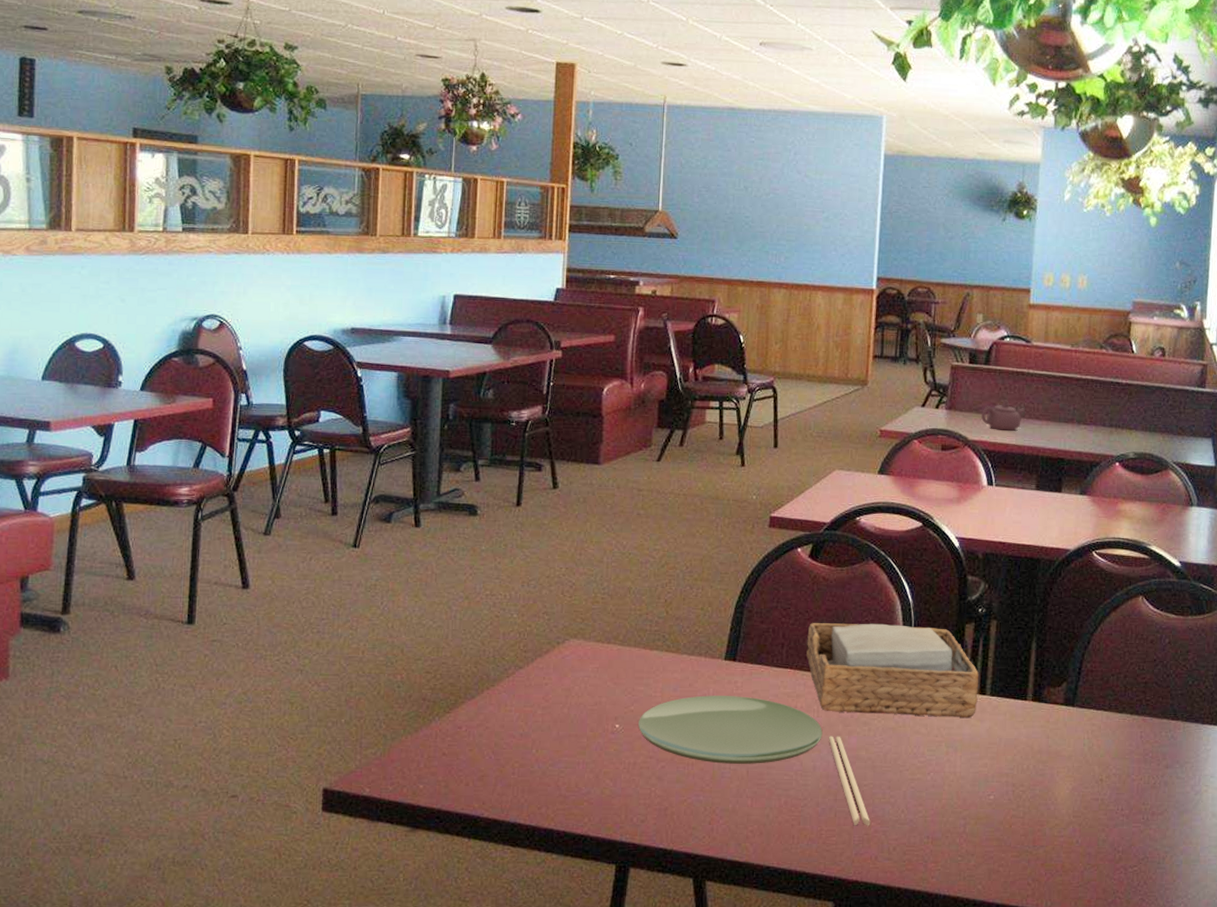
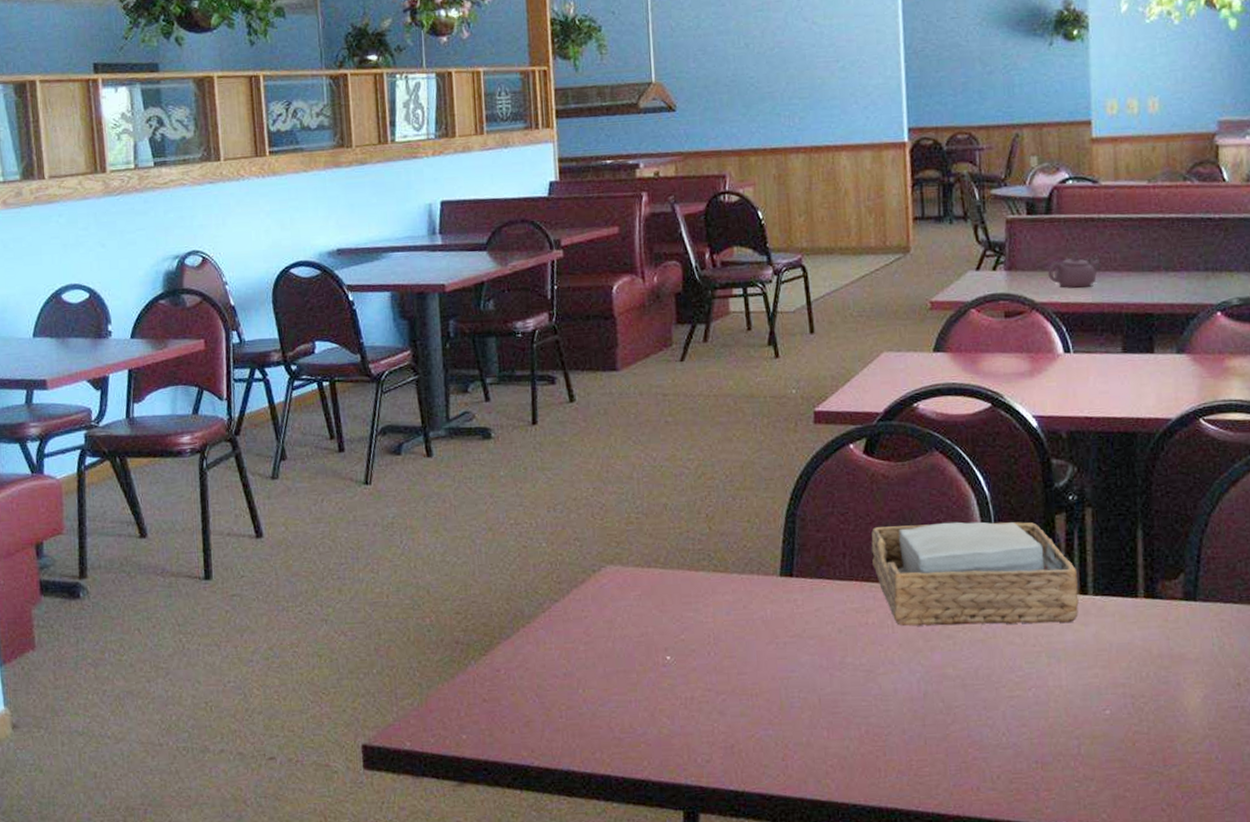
plate: present [638,695,823,764] -> none [691,615,901,693]
chopsticks: present [828,736,871,826] -> none [907,653,967,754]

